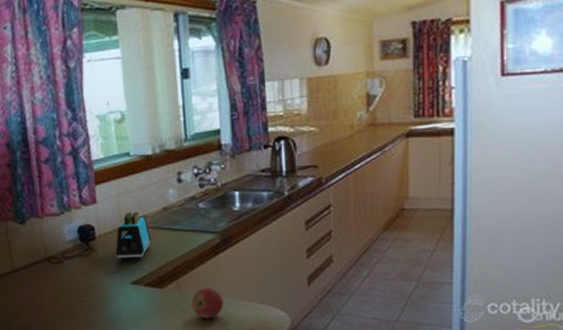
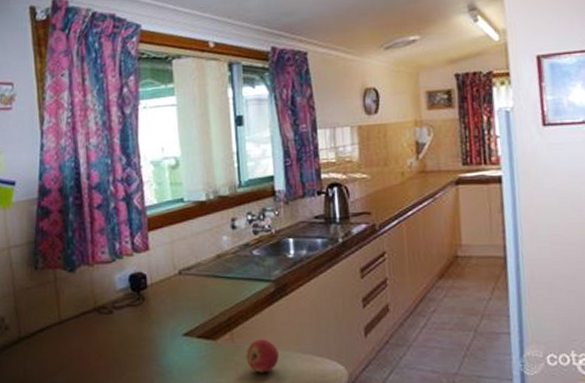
toaster: present [115,212,151,262] -> none [167,260,205,312]

